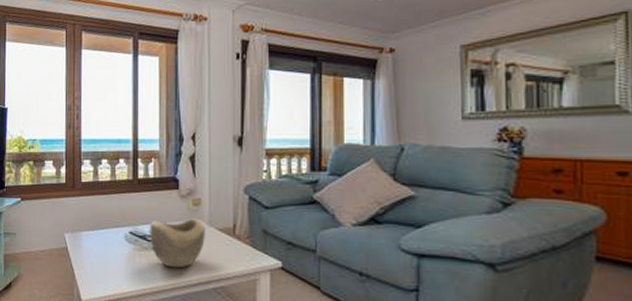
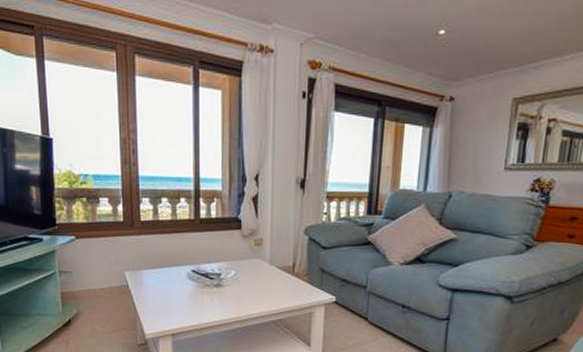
decorative bowl: present [149,218,205,269] -> none [211,257,266,304]

